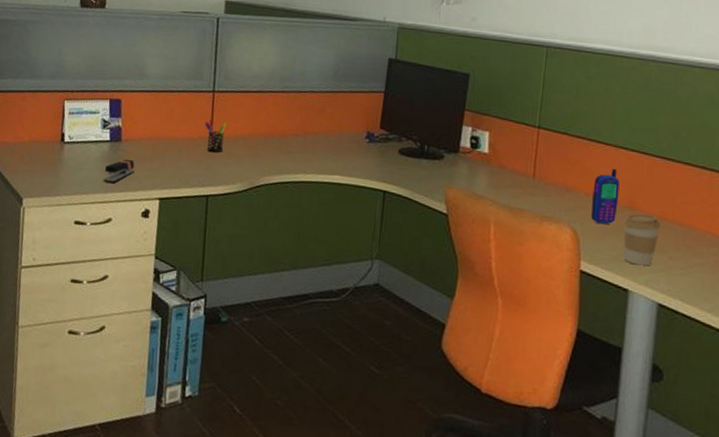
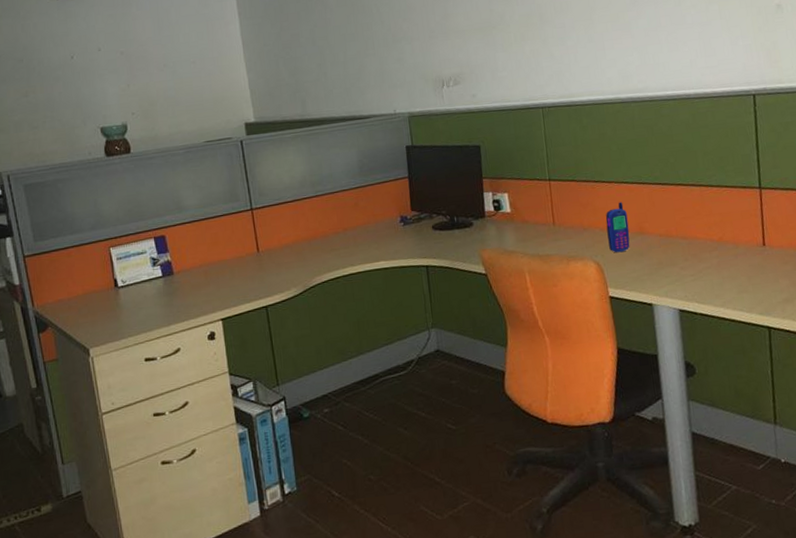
stapler: present [104,159,135,183] -> none [164,289,192,315]
pen holder: present [204,120,227,152] -> none [249,236,272,265]
coffee cup: present [623,213,661,266] -> none [637,235,669,281]

